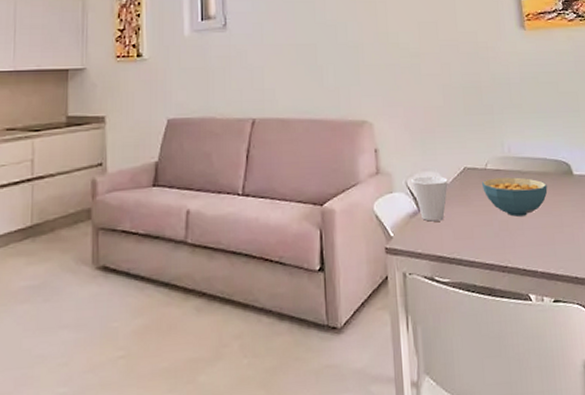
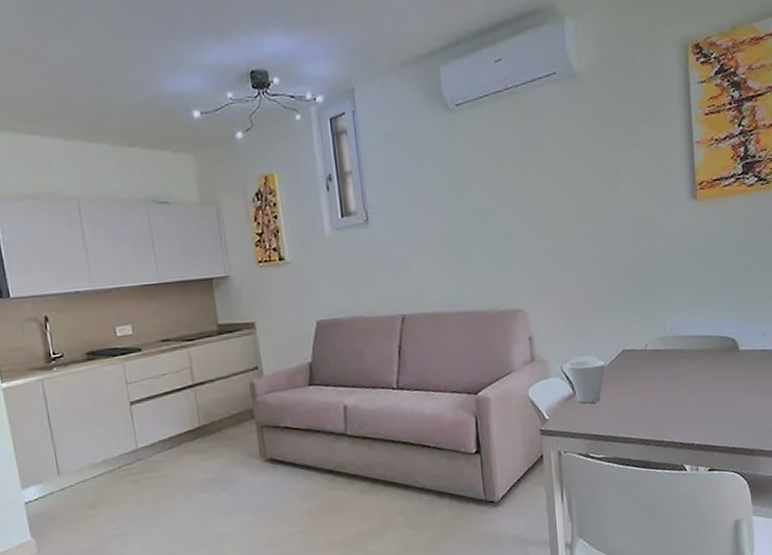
cereal bowl: present [482,177,548,217] -> none [641,356,710,394]

